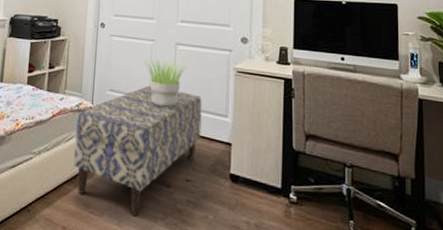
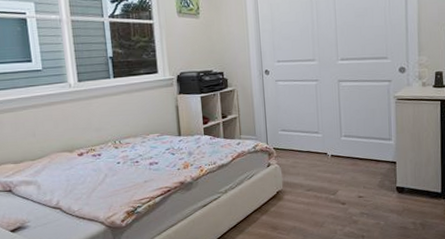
bench: present [73,85,202,216] -> none [255,121,369,231]
potted plant: present [144,58,187,107] -> none [310,95,351,139]

